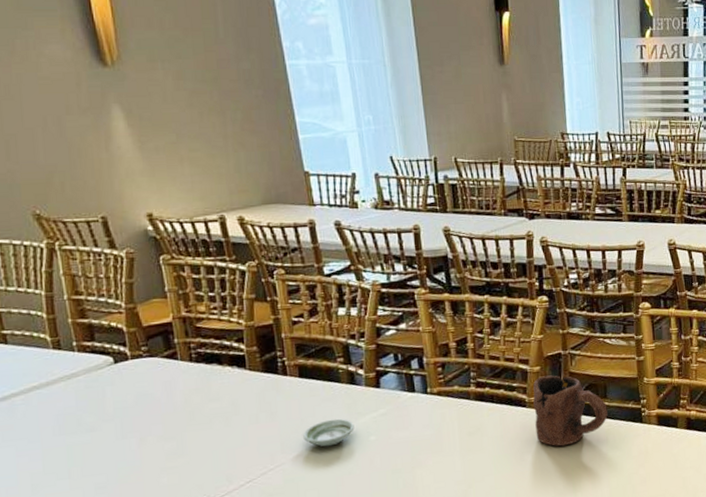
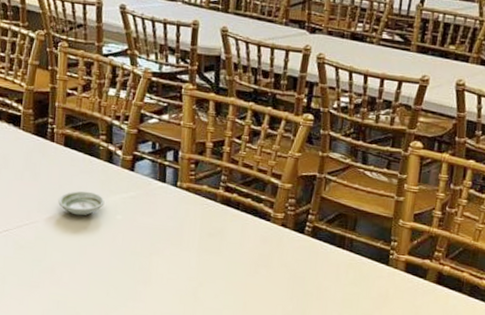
mug: present [533,375,608,447] -> none [274,194,354,269]

